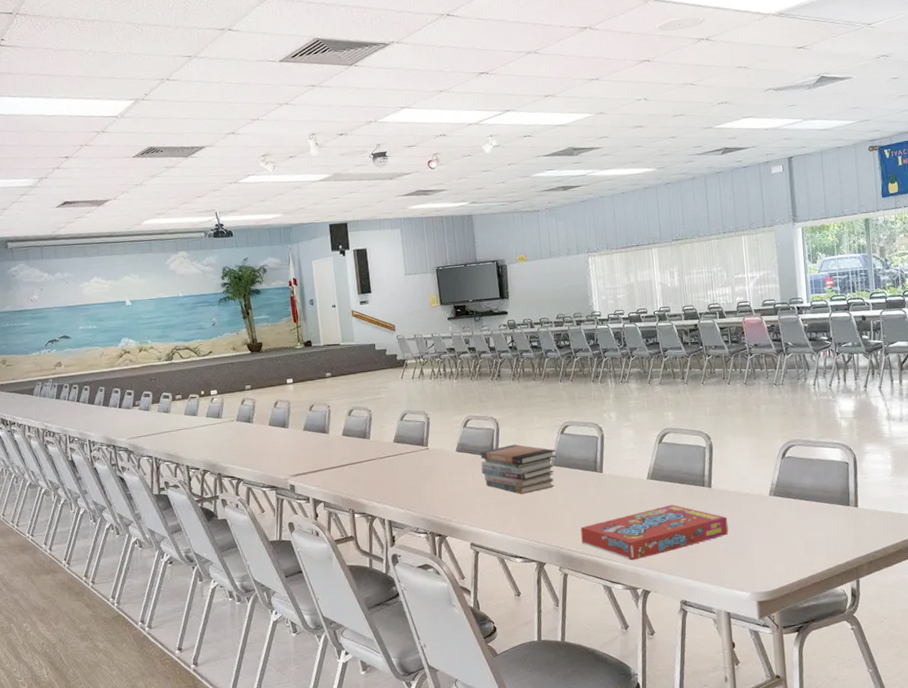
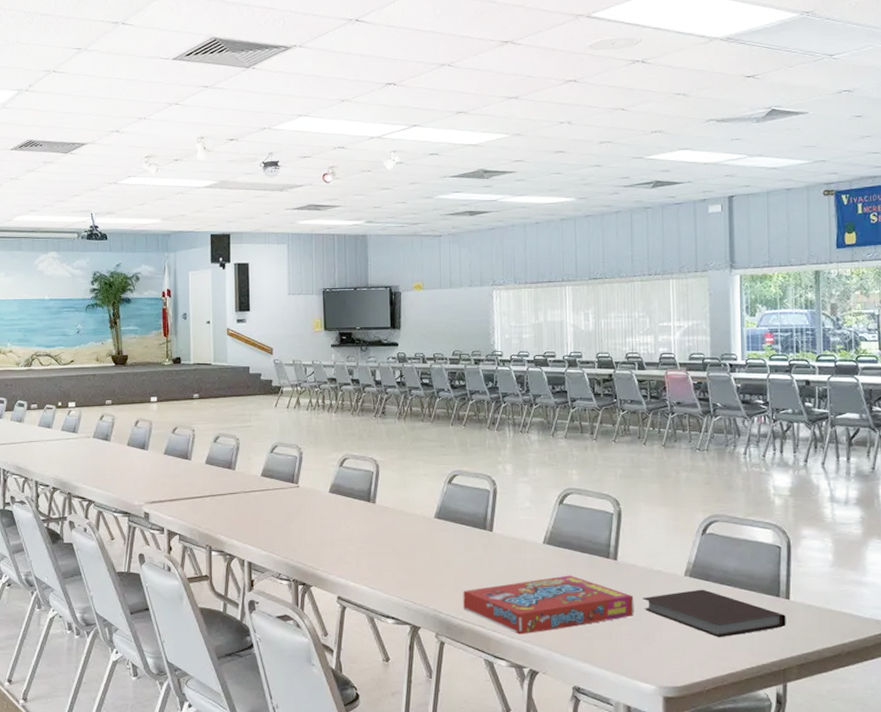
book stack: present [480,444,556,494] -> none [356,490,441,547]
notebook: none [735,505,856,546] -> present [643,589,786,638]

